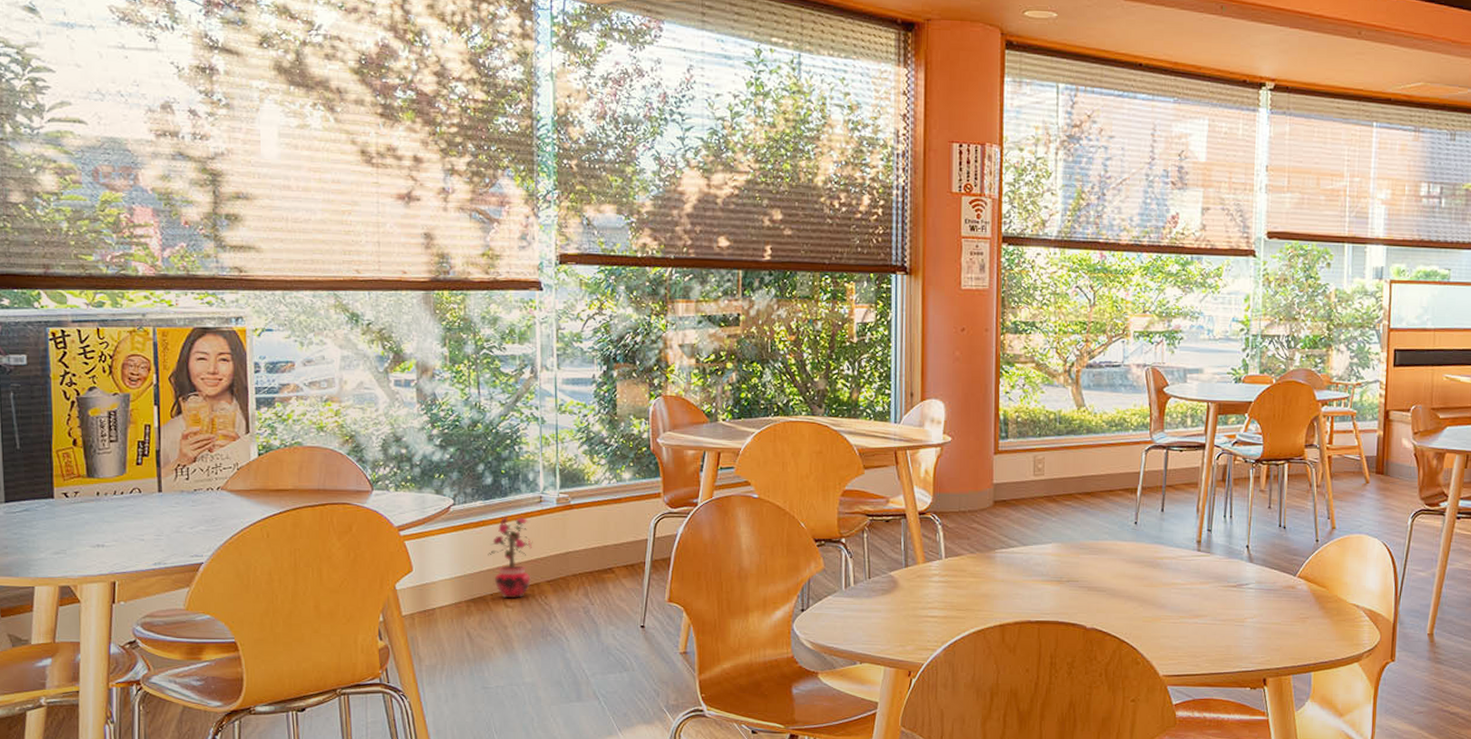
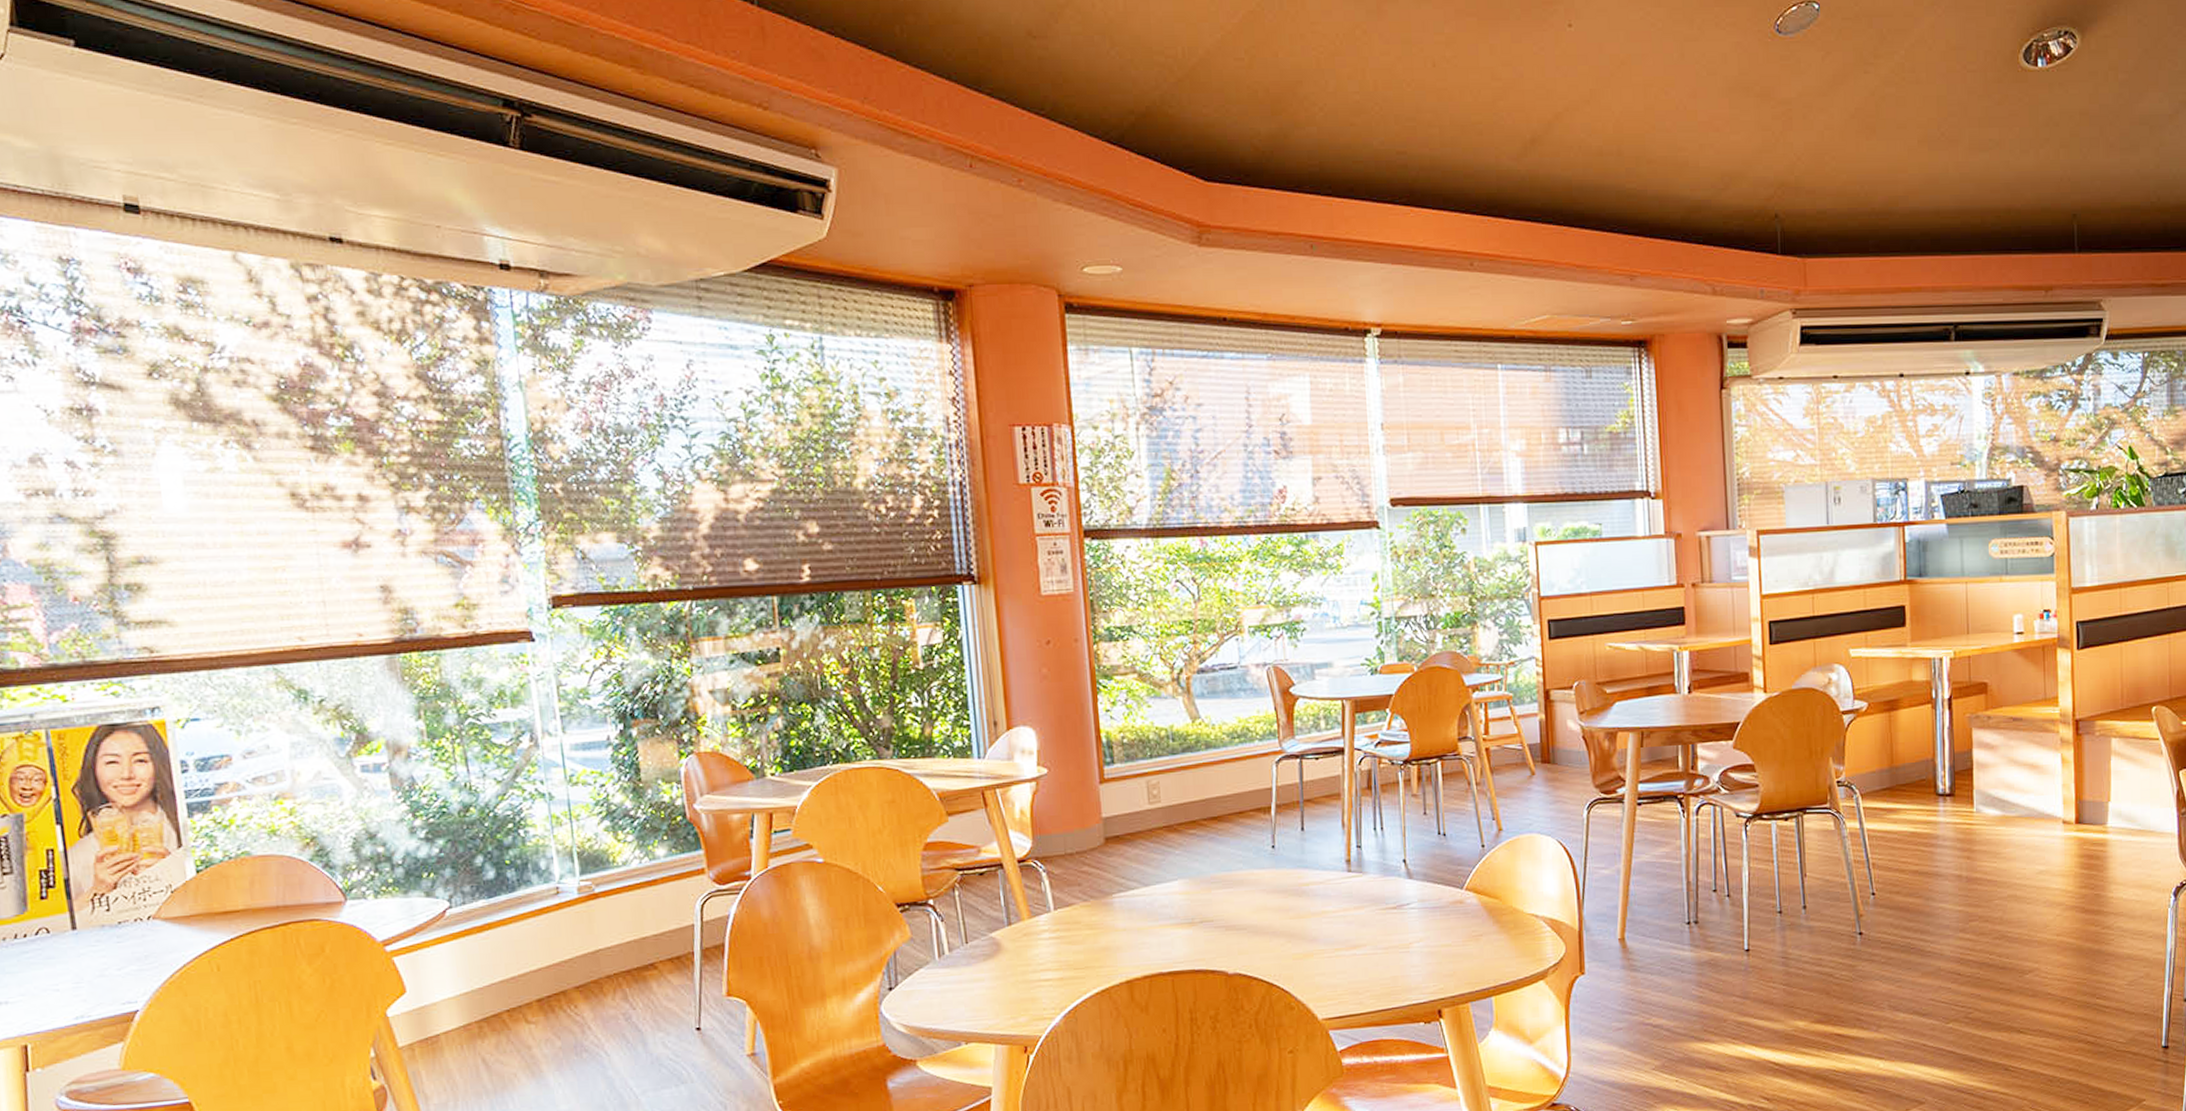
potted plant: present [488,516,533,599] -> none [498,913,555,1013]

